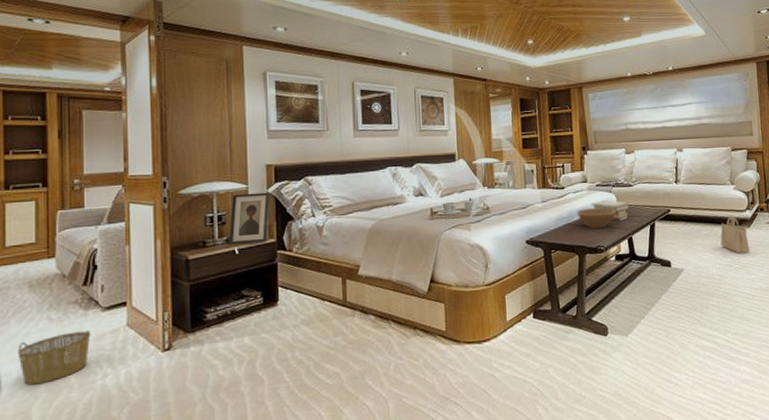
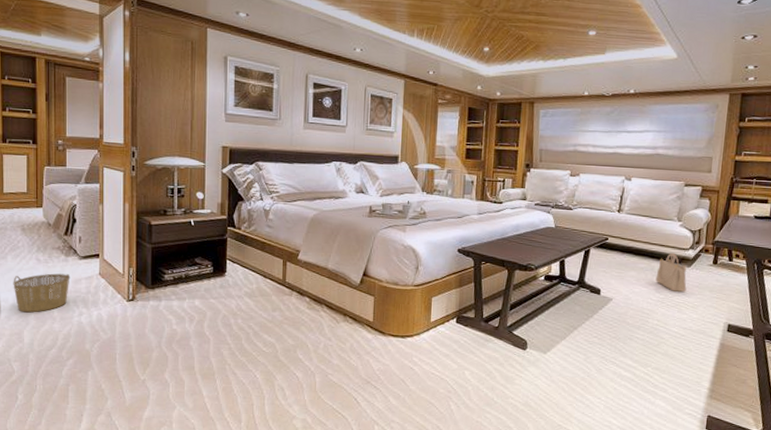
picture frame: present [228,192,270,244] -> none [185,170,224,217]
bowl: present [577,208,616,229] -> none [511,226,552,247]
books: present [591,200,629,222] -> none [527,220,566,244]

